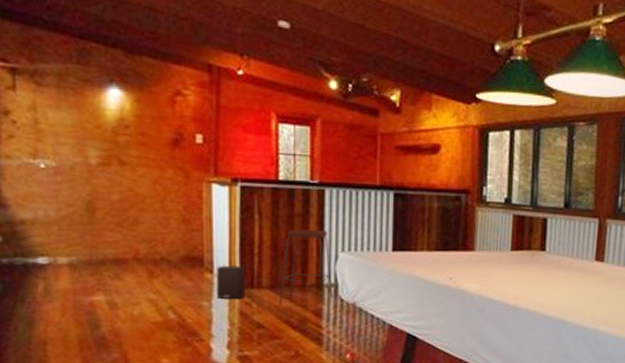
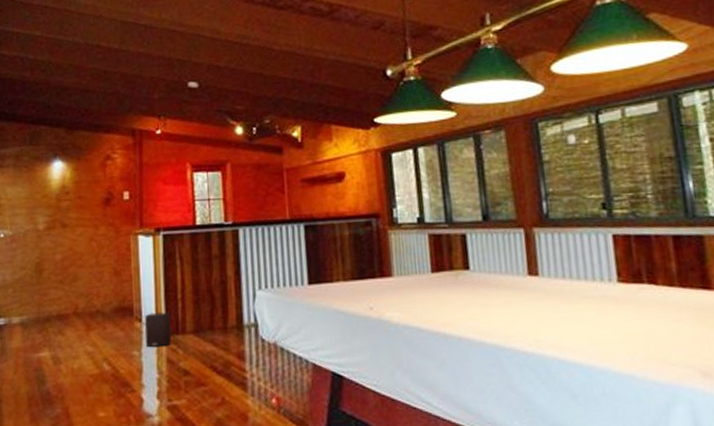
bar stool: present [278,228,333,306] -> none [202,270,254,350]

